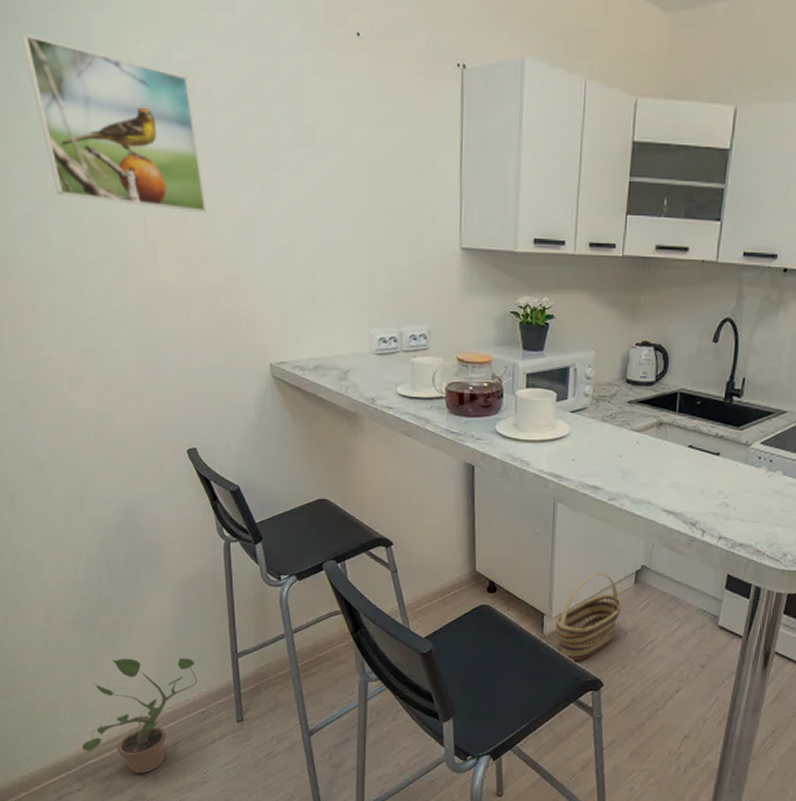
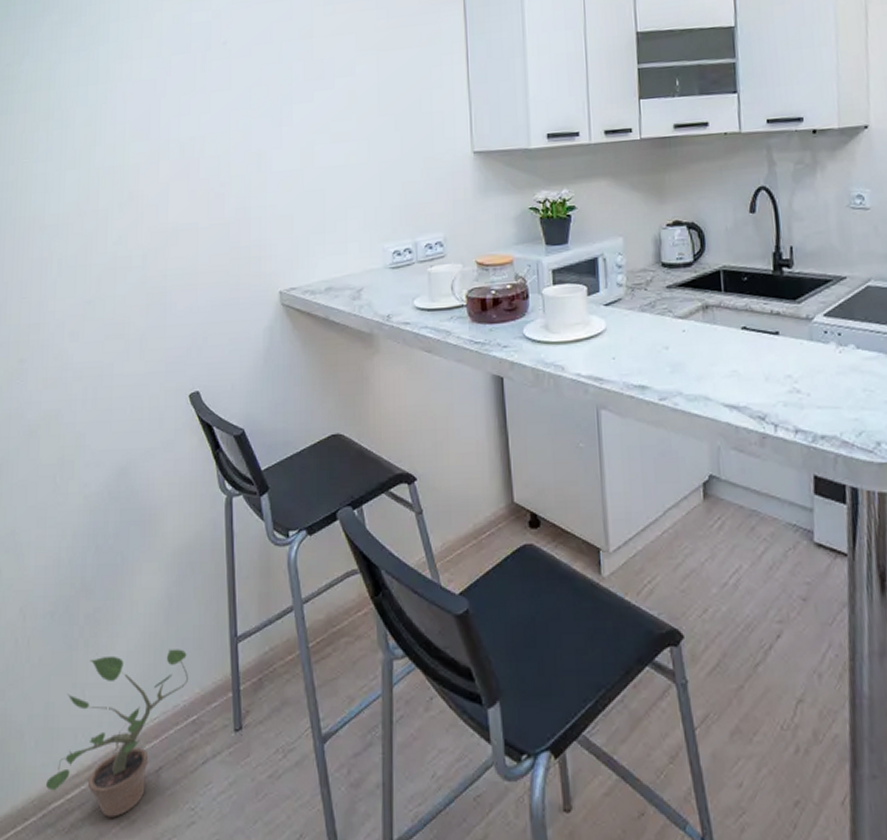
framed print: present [21,34,207,213] -> none [56,17,219,153]
basket: present [555,572,622,662] -> none [614,489,693,608]

